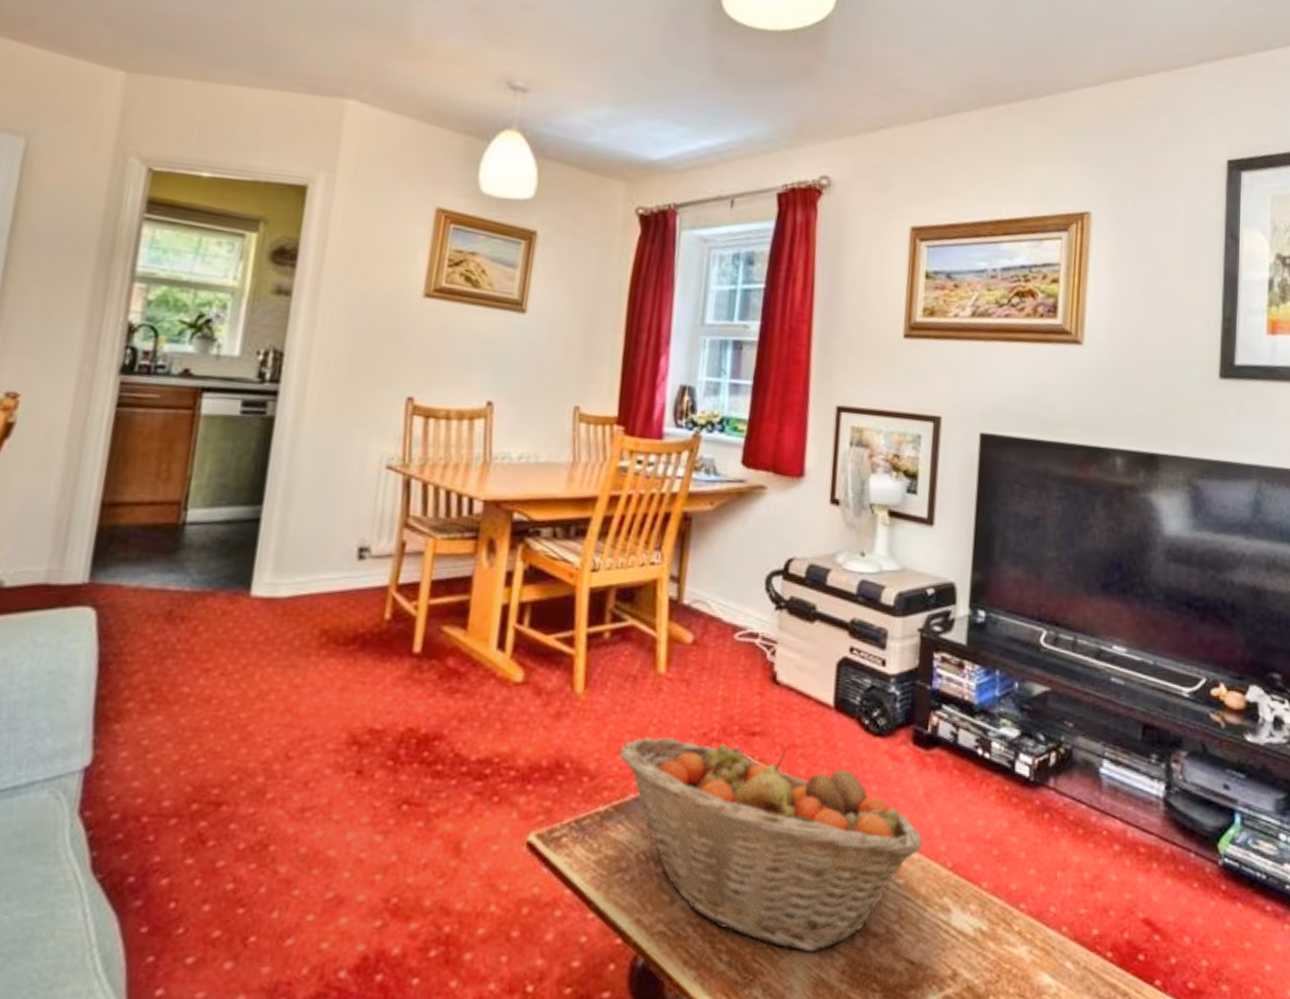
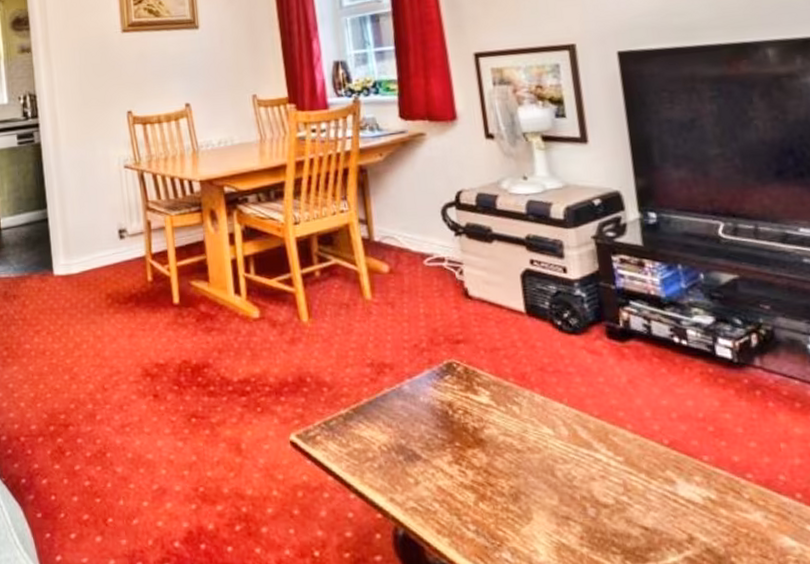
fruit basket: present [620,737,923,952] -> none [348,351,635,522]

